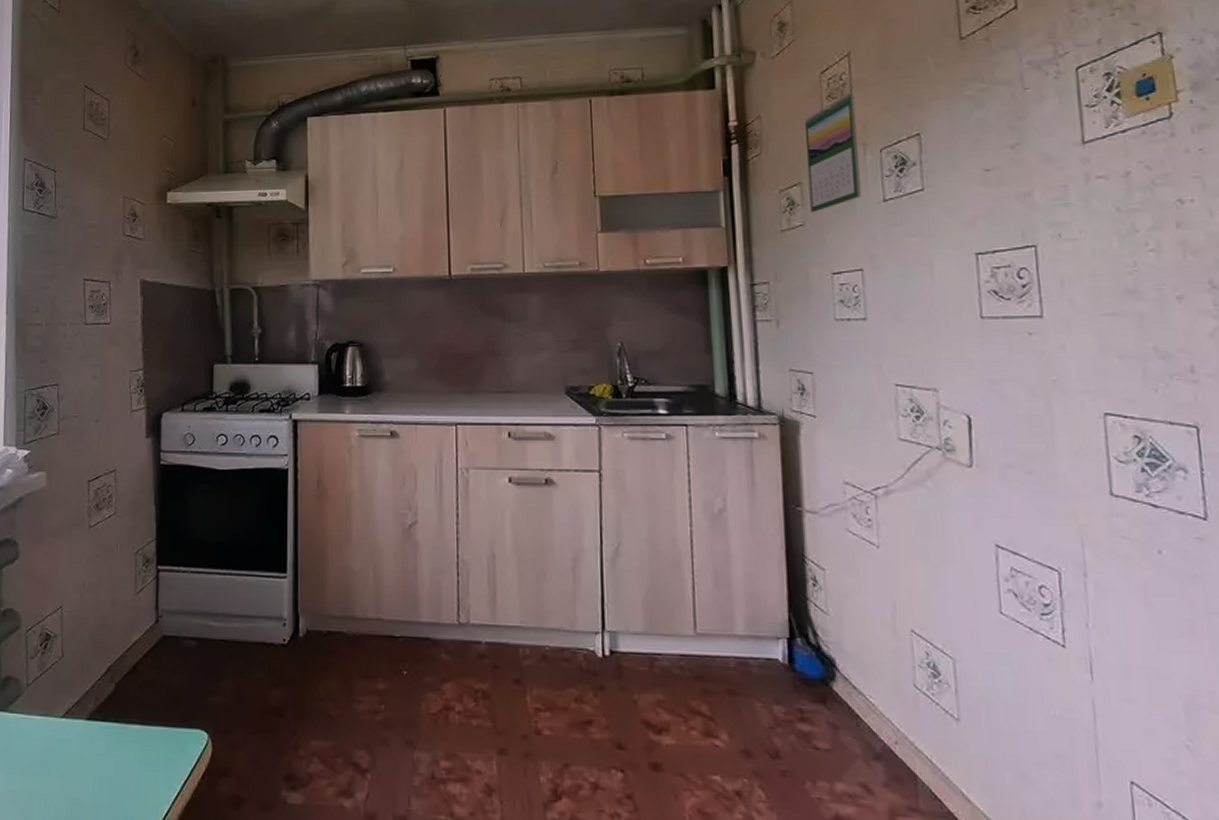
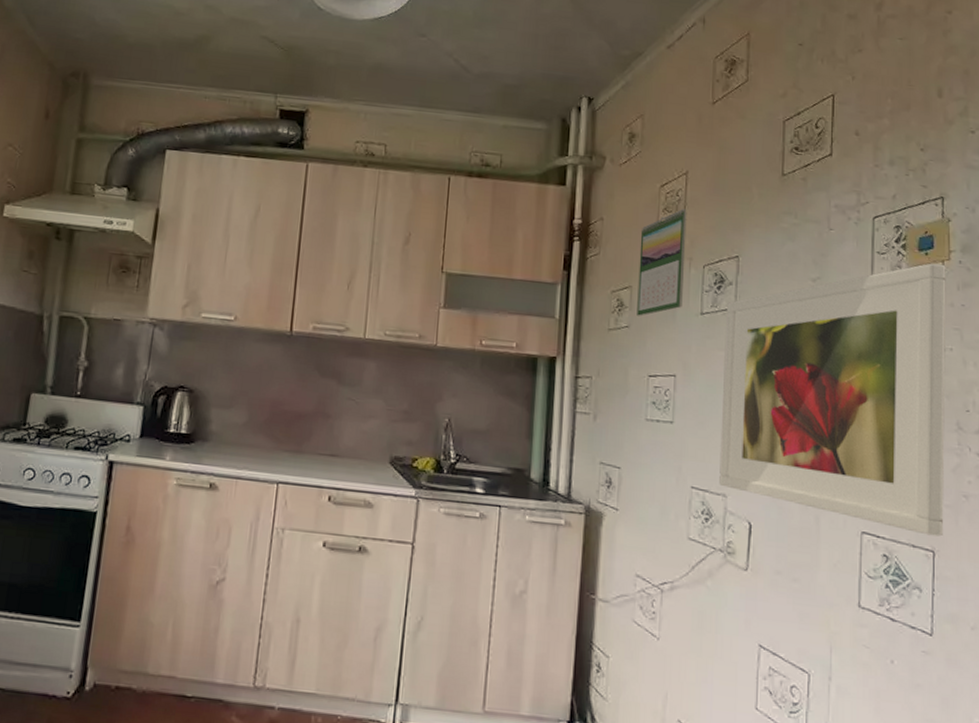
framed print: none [913,107,1207,410] -> present [719,263,946,537]

